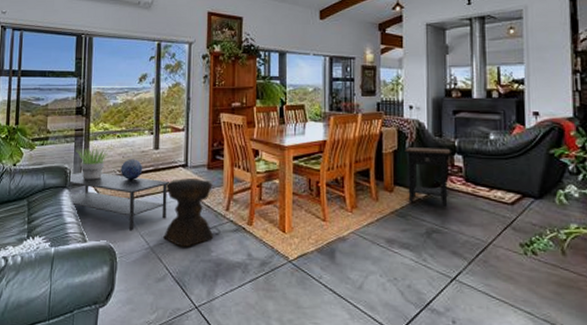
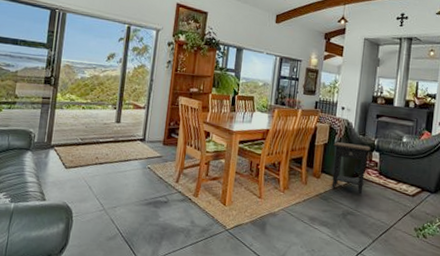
coffee table: present [68,172,170,231] -> none [31,136,128,194]
potted plant: present [75,148,110,180] -> none [41,115,75,145]
decorative sphere: present [120,159,143,180] -> none [83,129,104,149]
stool: present [163,177,213,247] -> none [117,151,166,212]

